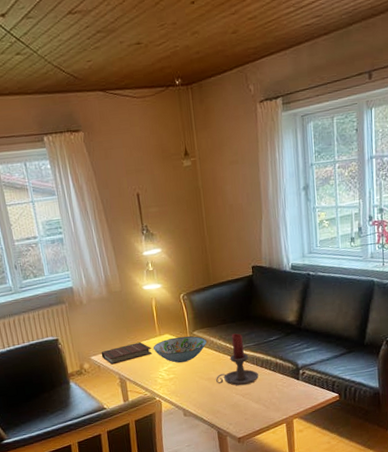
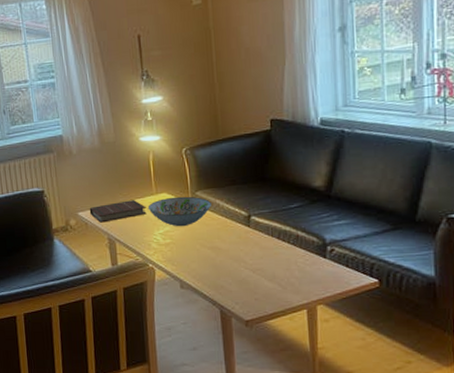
candle holder: present [216,333,259,386] -> none [221,197,274,259]

